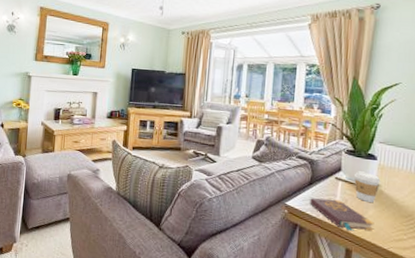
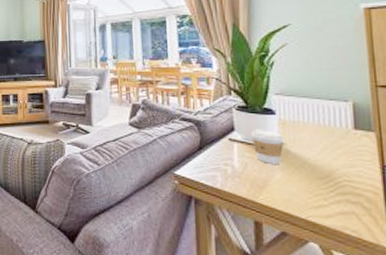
book: present [310,198,375,231] -> none [202,164,285,200]

